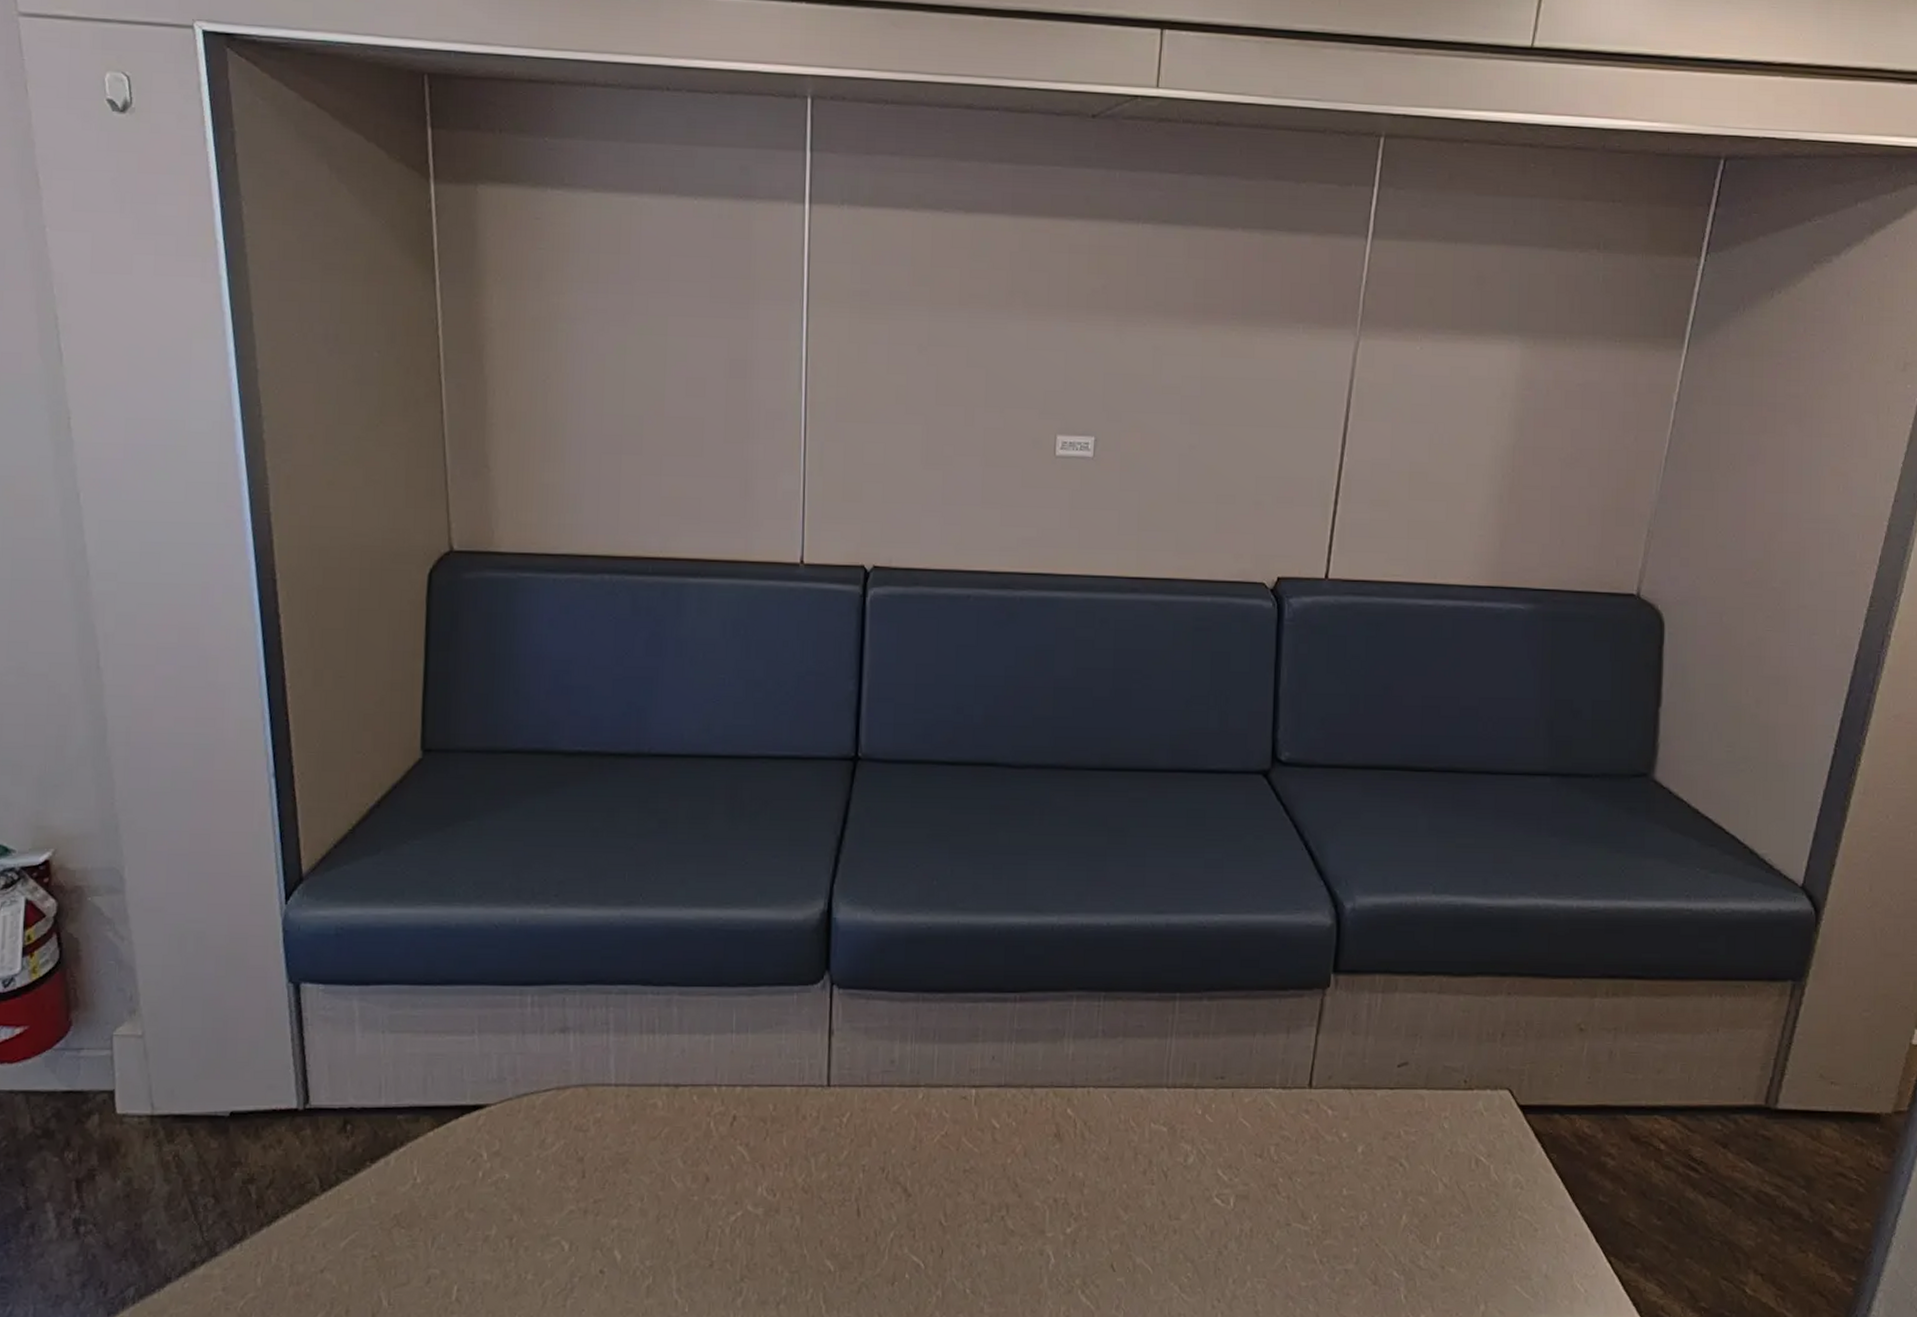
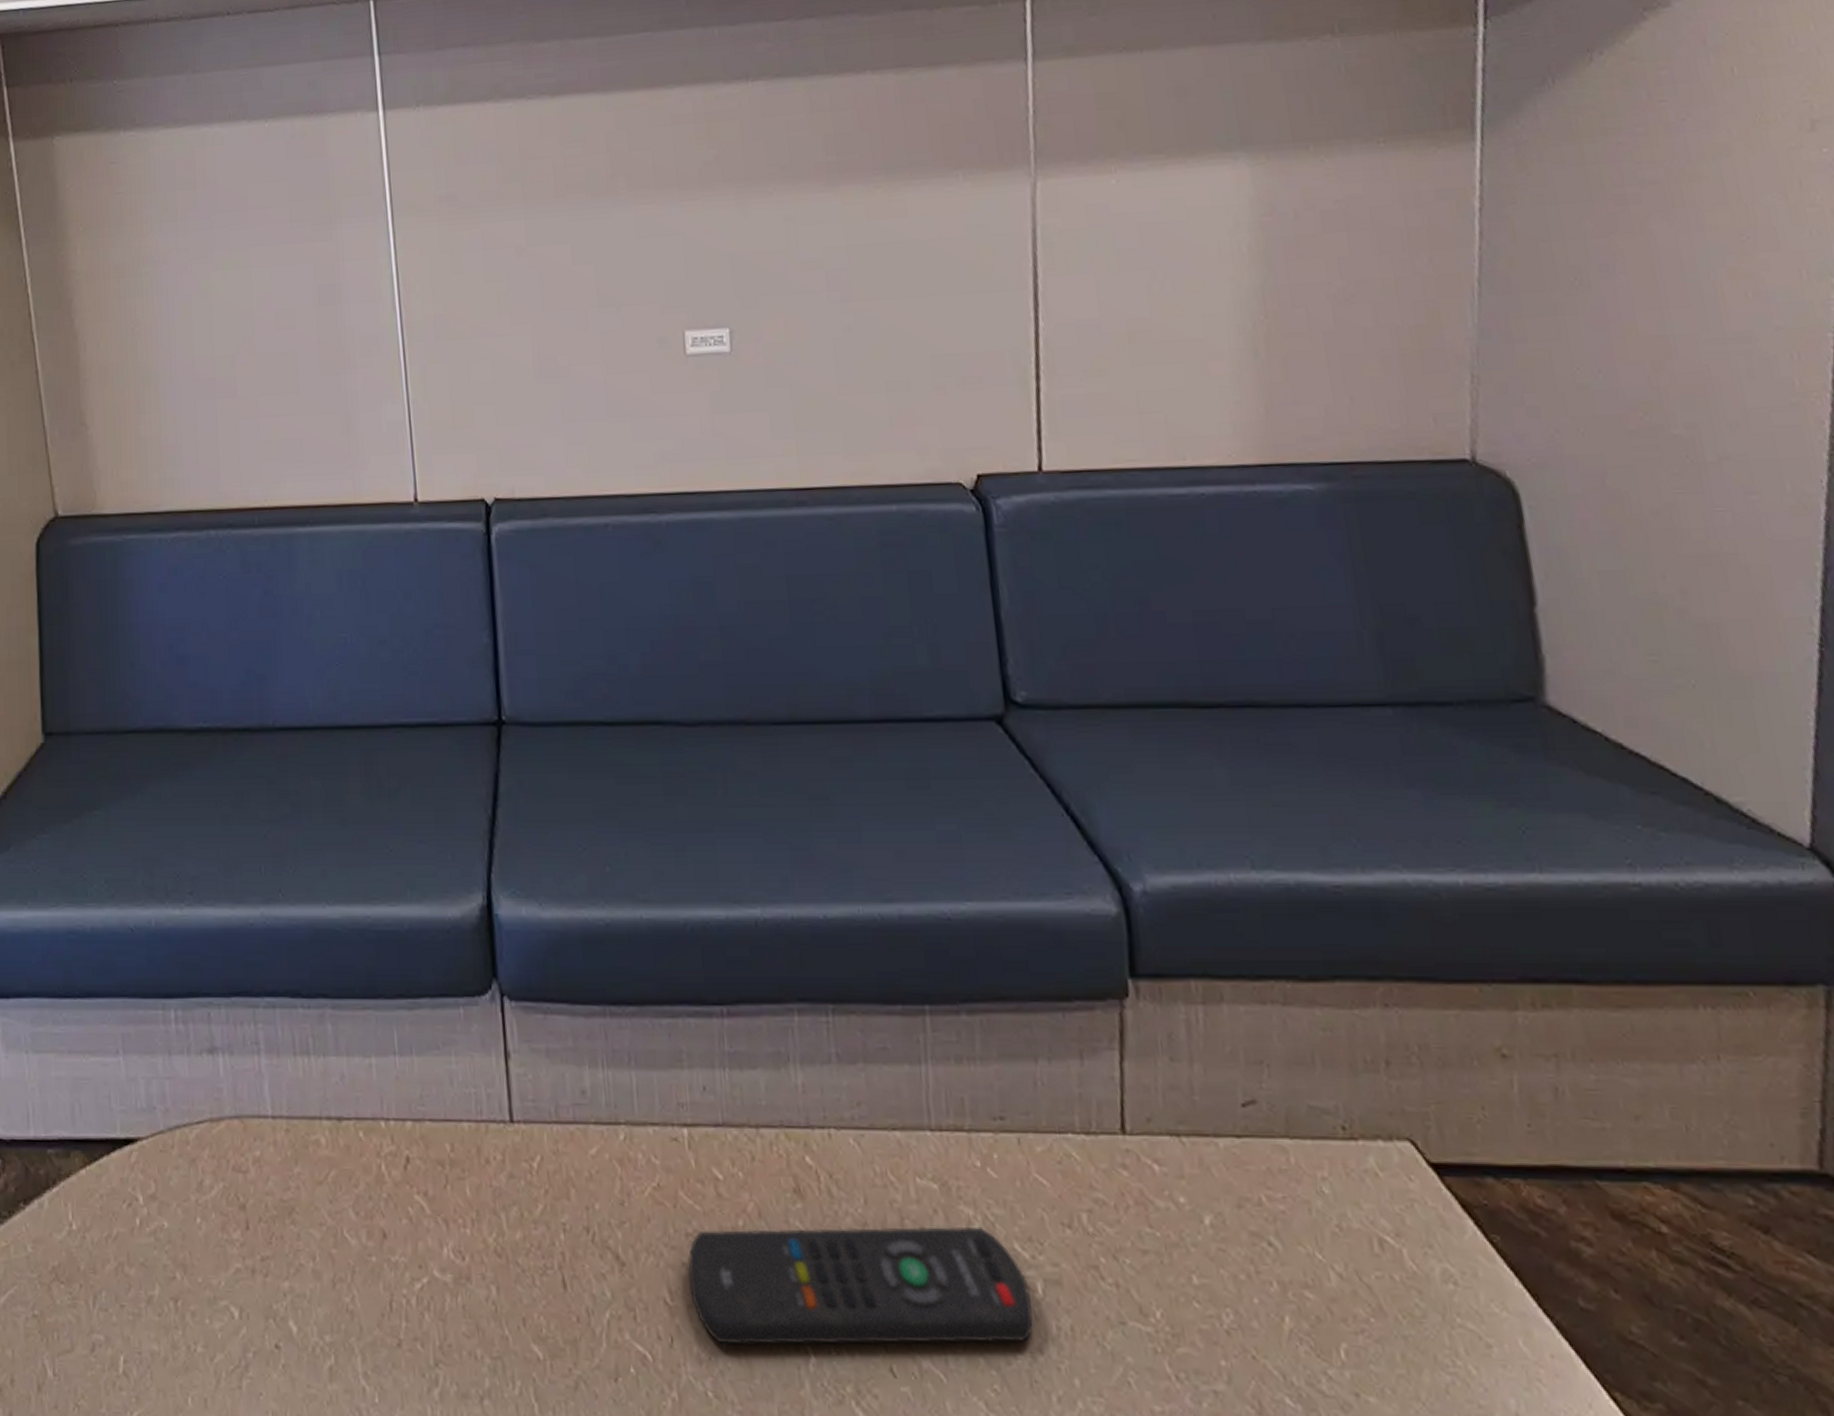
remote control: none [961,1158,1225,1253] -> present [687,1226,1033,1345]

